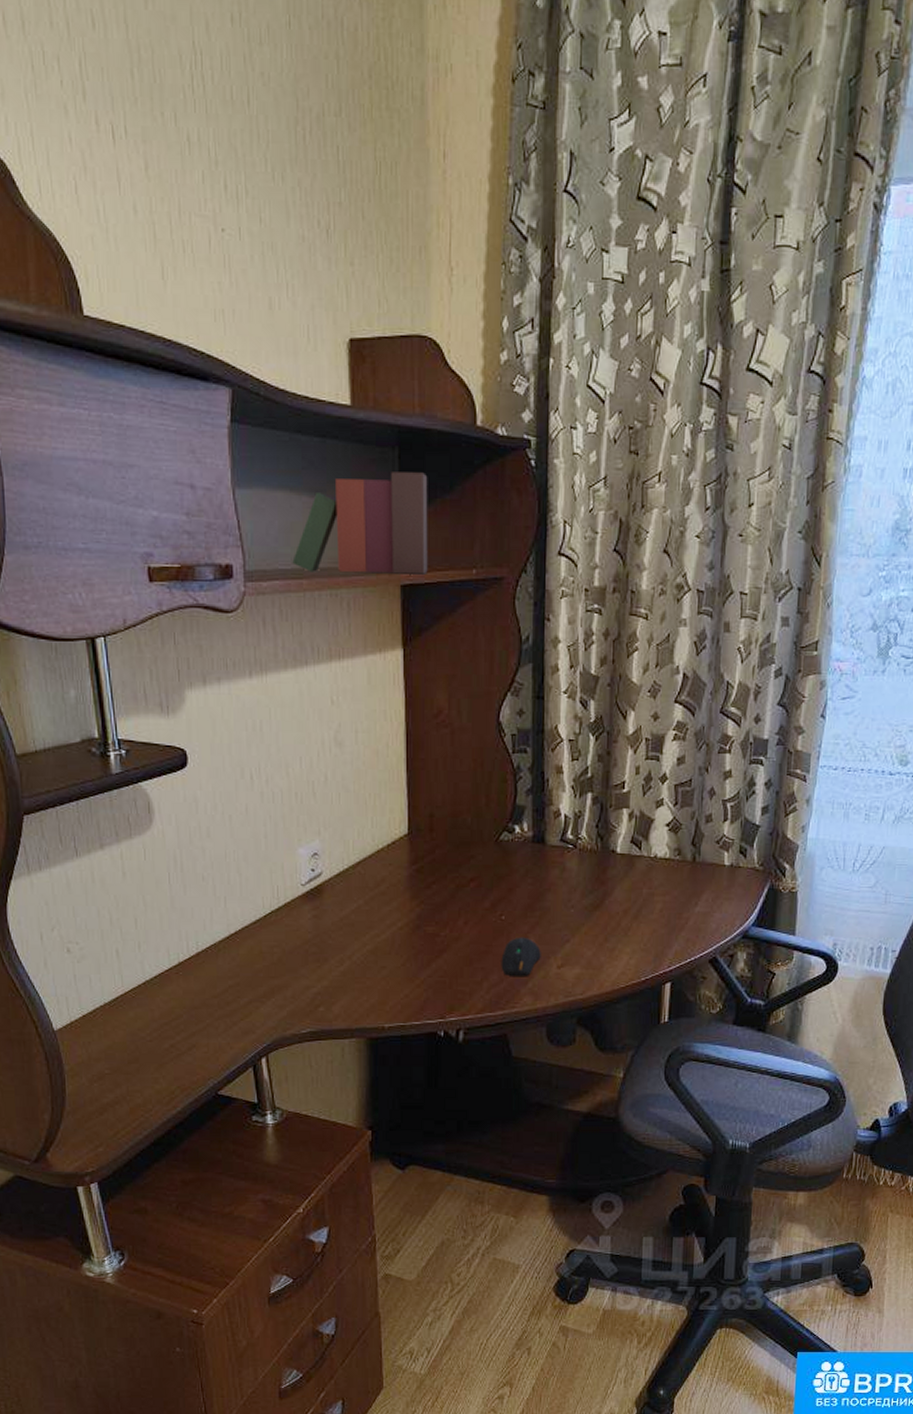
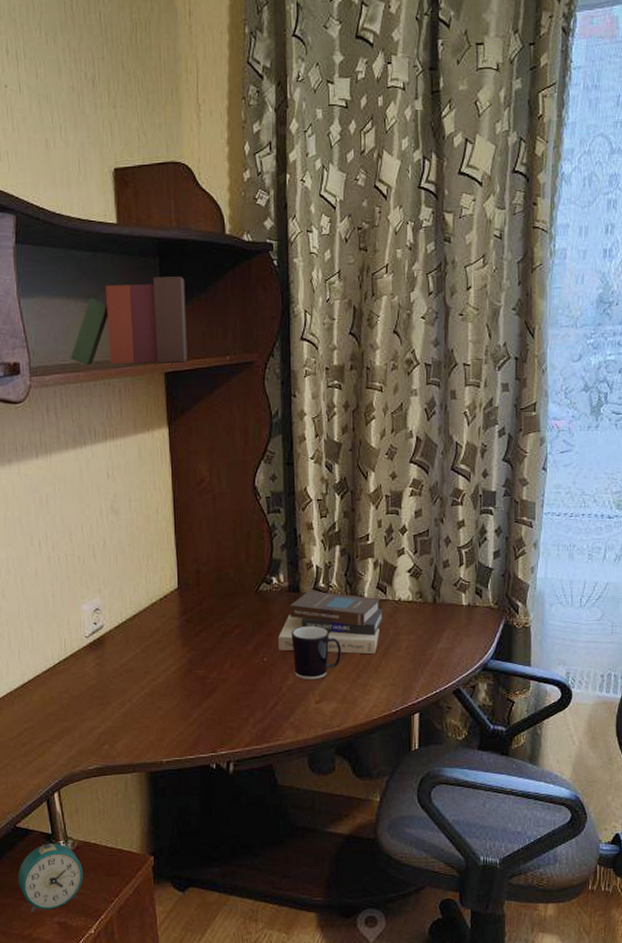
alarm clock: none [218,1114,292,1188] -> present [18,843,83,912]
computer mouse: present [501,937,541,977] -> none [264,676,300,713]
books: none [519,842,637,916] -> present [278,591,383,655]
mug: none [533,881,589,943] -> present [291,625,342,681]

